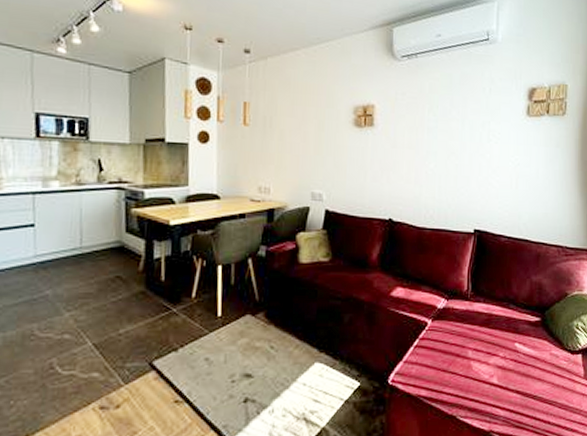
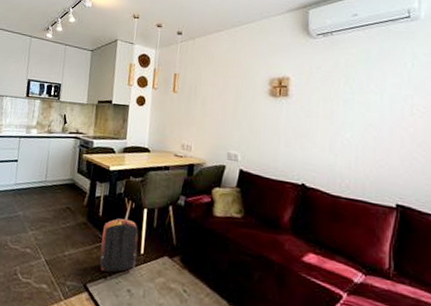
backpack: none [167,280,214,343] -> present [100,218,139,273]

